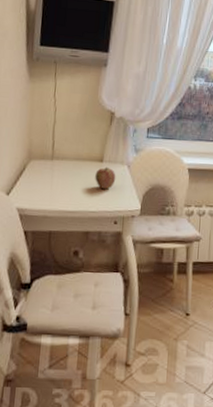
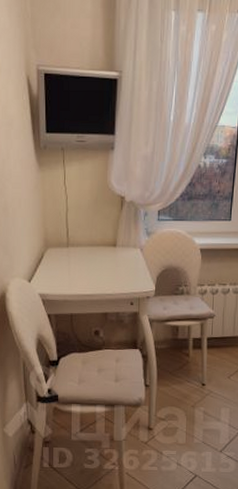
apple: present [95,166,116,190] -> none [110,251,130,273]

